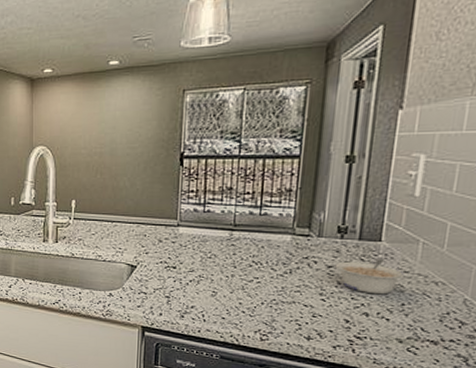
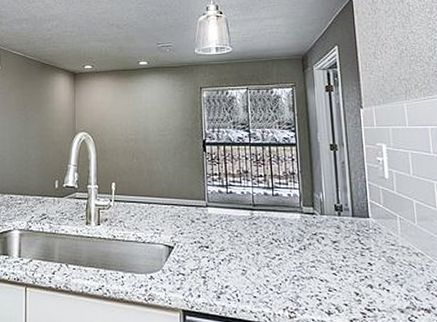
legume: present [335,259,405,295] -> none [338,234,393,267]

